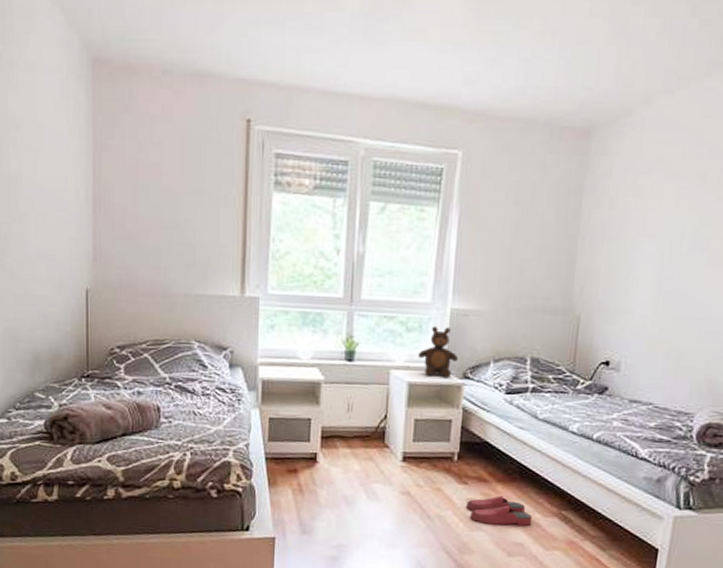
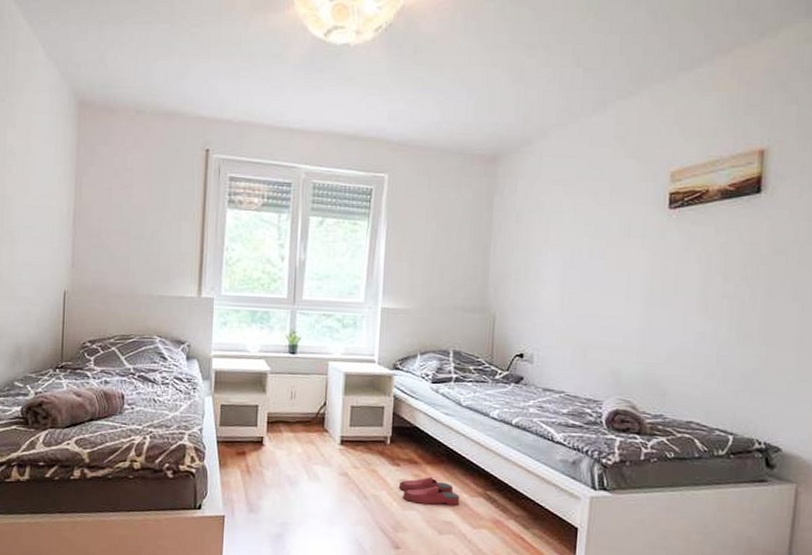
teddy bear: present [418,327,459,379] -> none [353,323,390,370]

